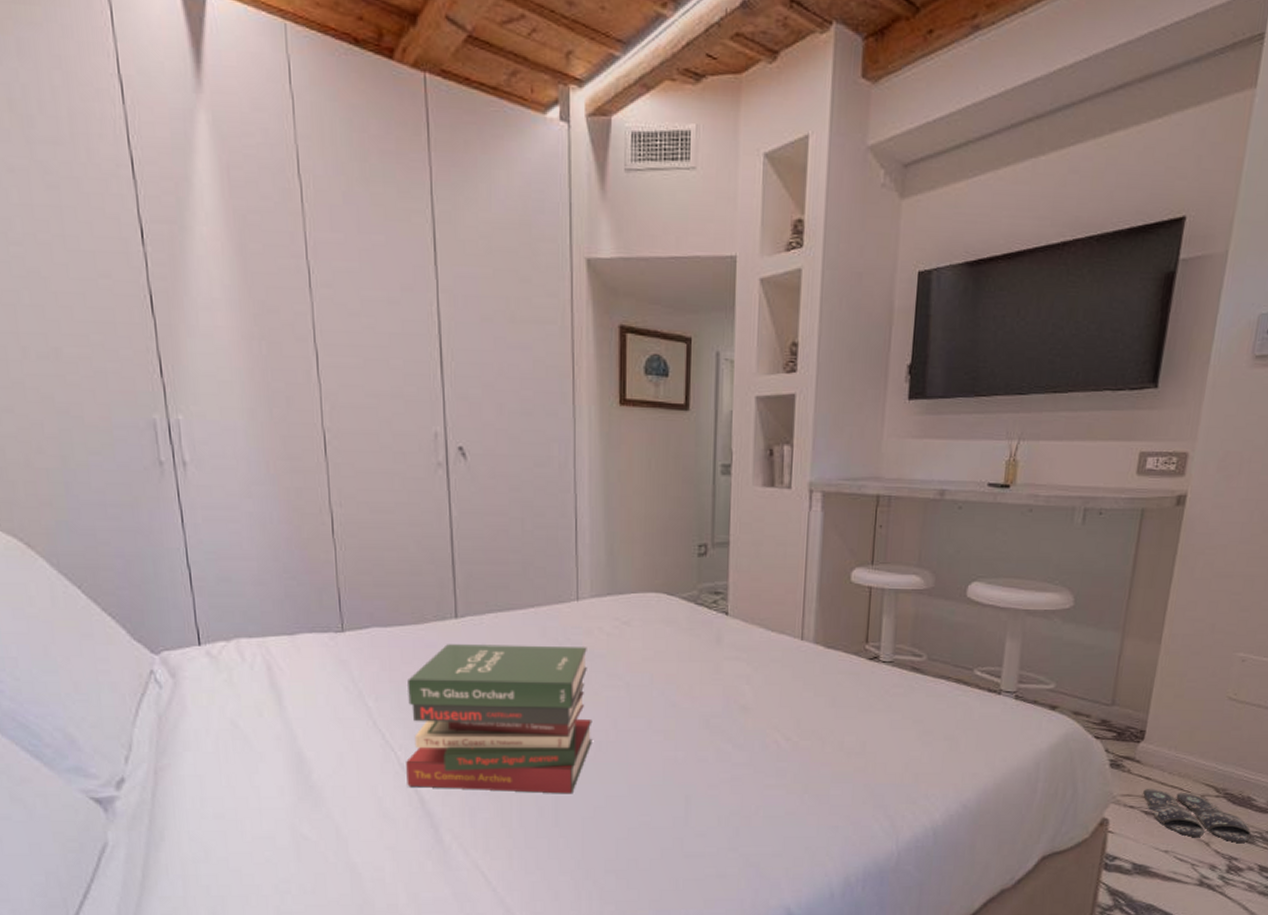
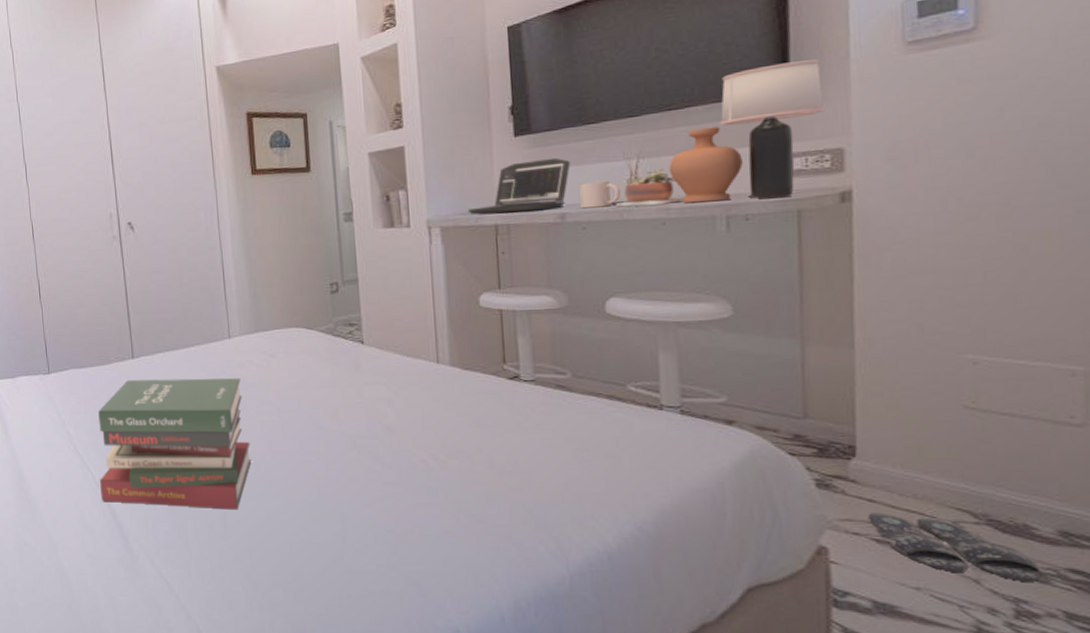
laptop: none [851,428,958,484] -> present [467,157,571,215]
mug: none [959,459,998,487] -> present [578,181,620,209]
succulent plant: none [992,452,1052,490] -> present [616,168,684,207]
decorative vase: none [1044,415,1107,493] -> present [668,126,743,203]
table lamp: none [1094,359,1187,494] -> present [719,59,826,199]

